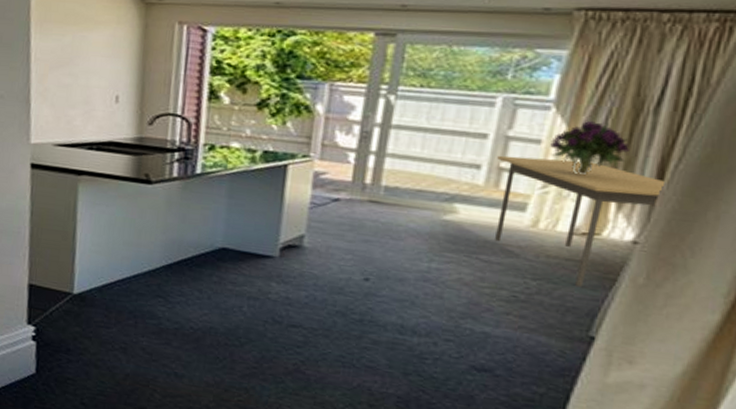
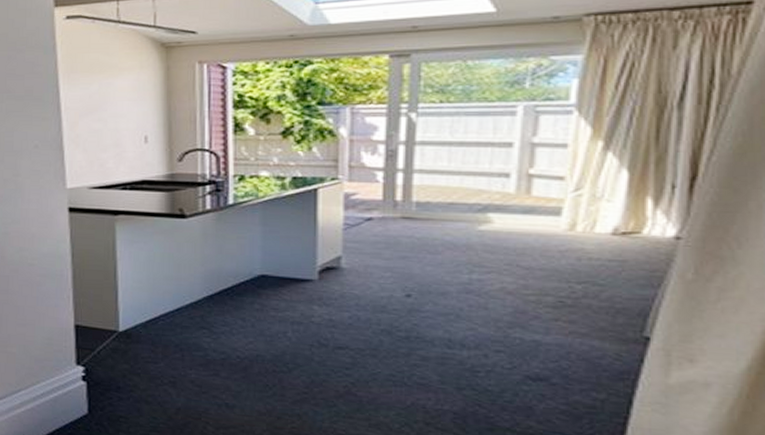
dining table: present [495,155,666,287] -> none [525,161,701,287]
bouquet: present [550,121,630,175] -> none [577,122,658,176]

